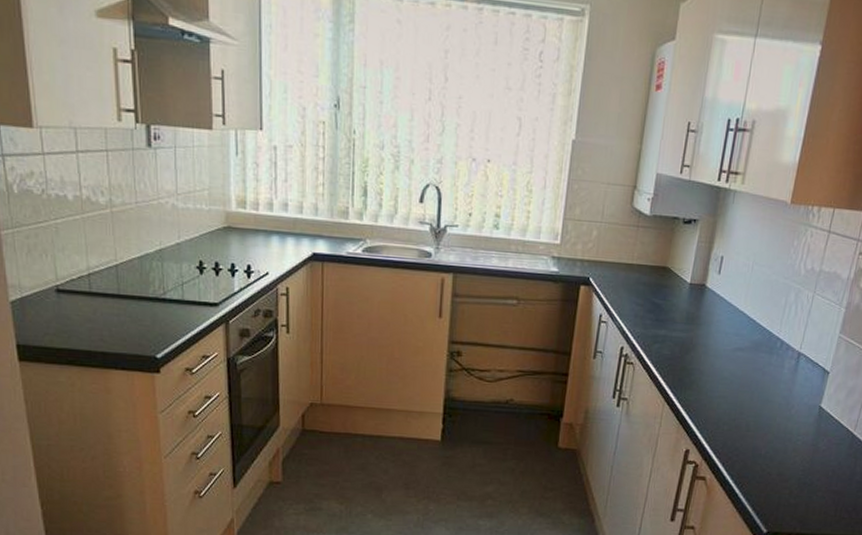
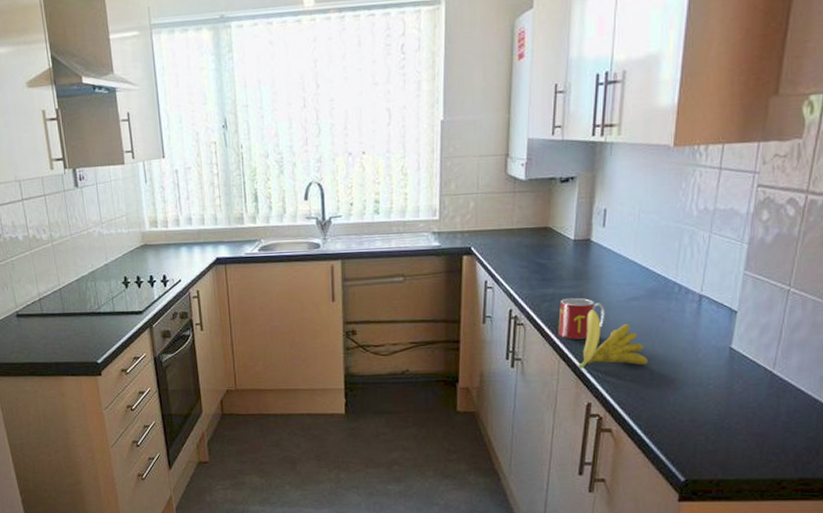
mug: none [665,341,712,385] -> present [558,297,605,339]
banana: none [681,356,746,416] -> present [578,310,648,370]

